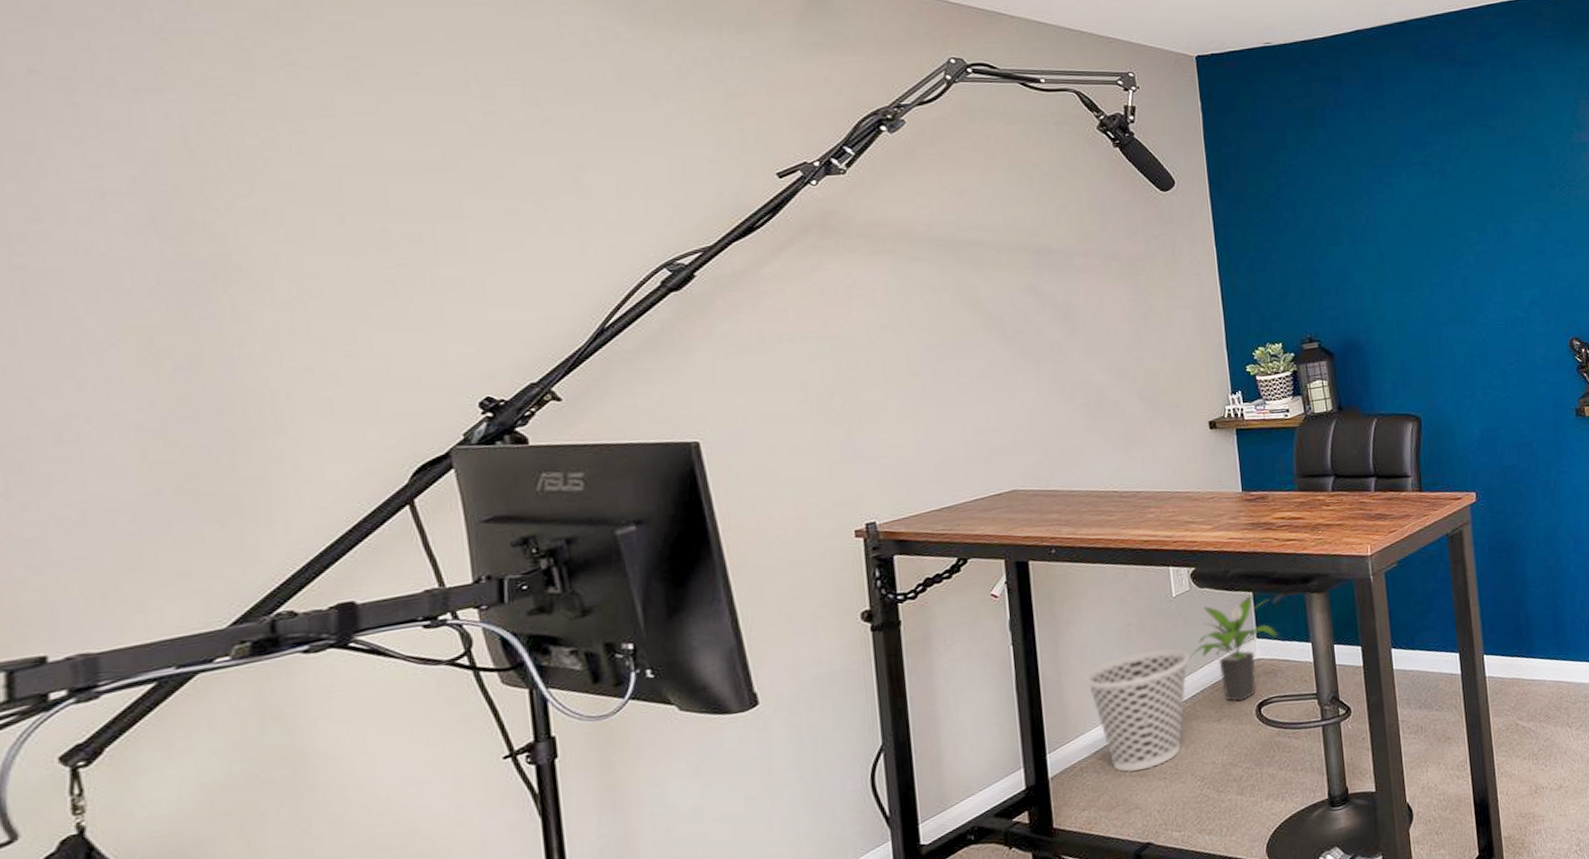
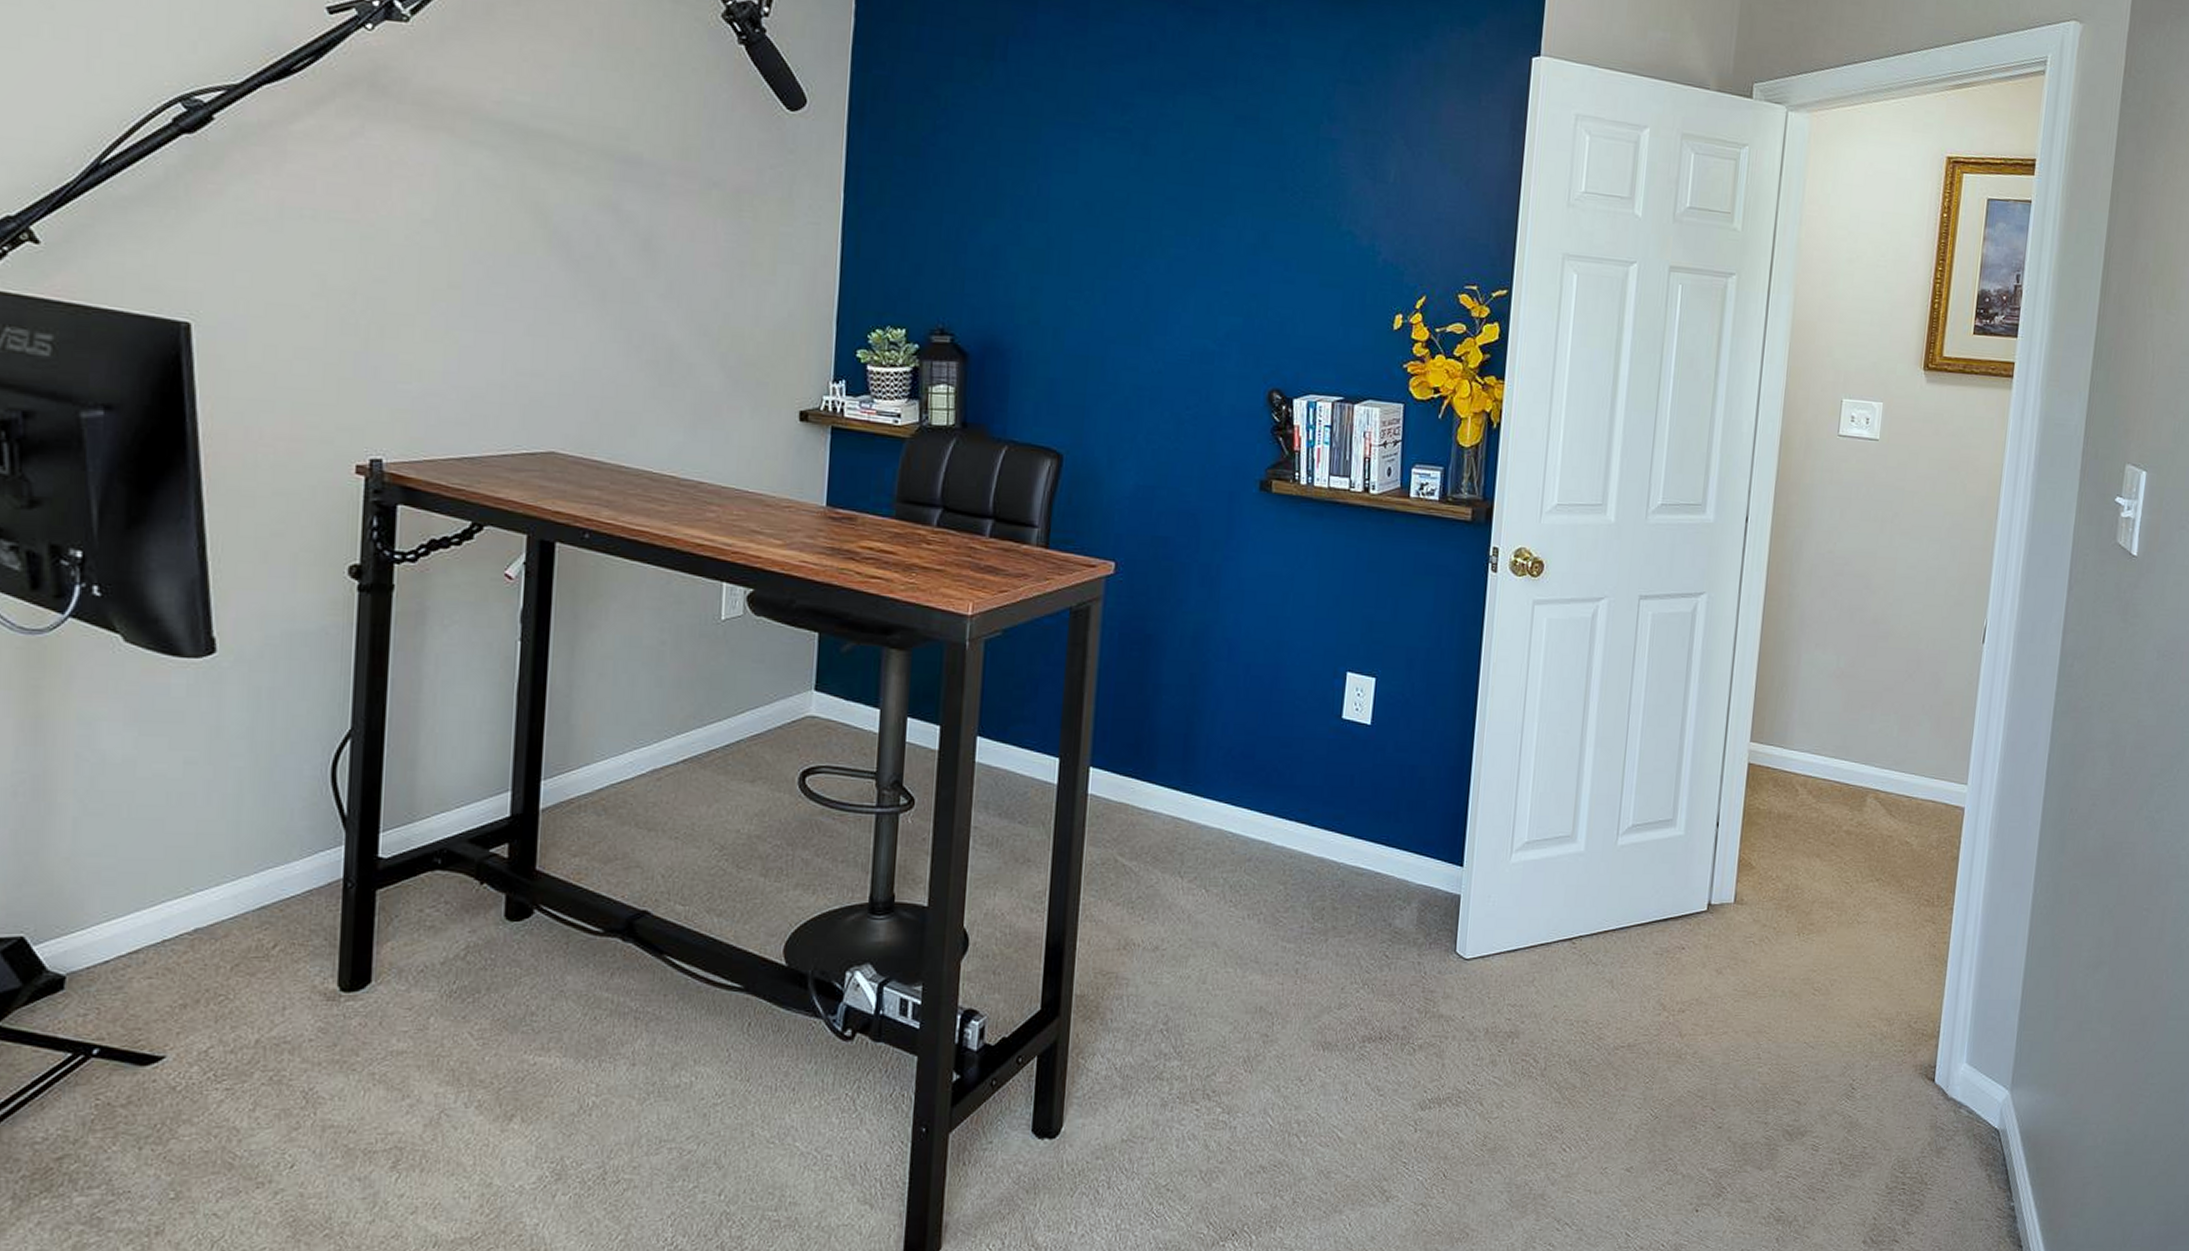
wastebasket: present [1085,649,1189,772] -> none [600,680,729,822]
potted plant: present [1190,596,1279,702] -> none [730,637,842,763]

